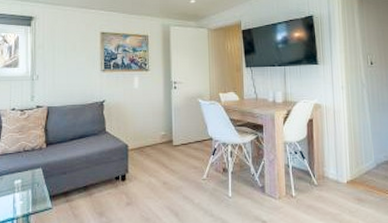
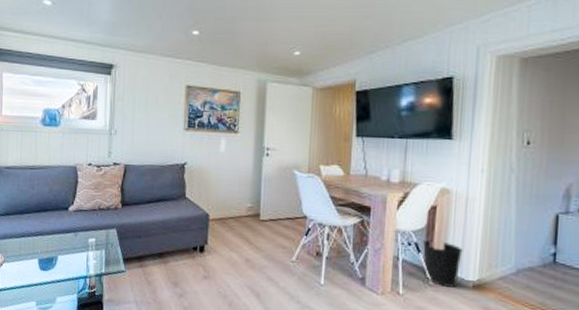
wastebasket: none [306,147,337,185] -> present [423,239,463,288]

